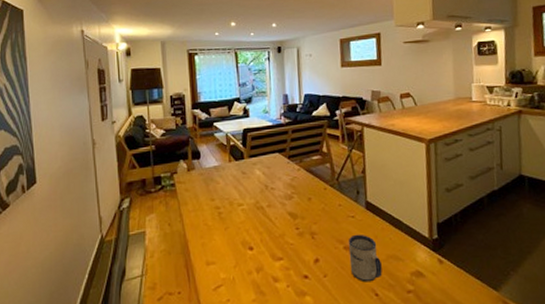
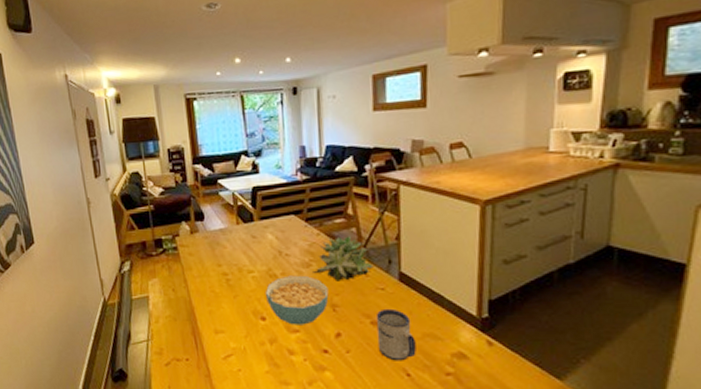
cereal bowl: none [252,207,308,254] -> present [265,275,329,325]
succulent plant: none [294,170,345,211] -> present [313,236,374,282]

